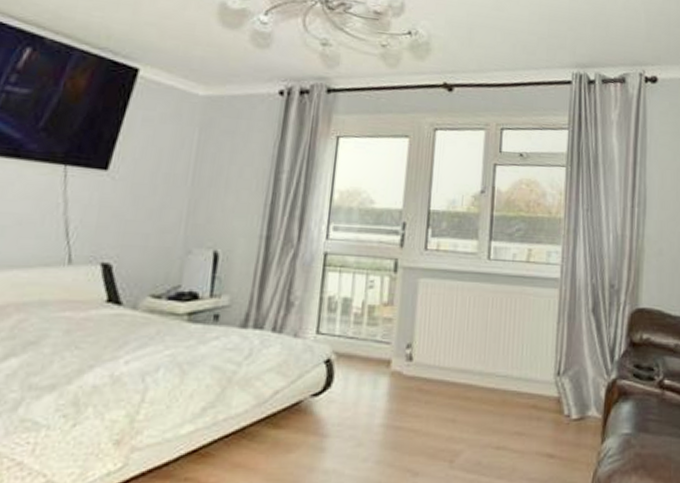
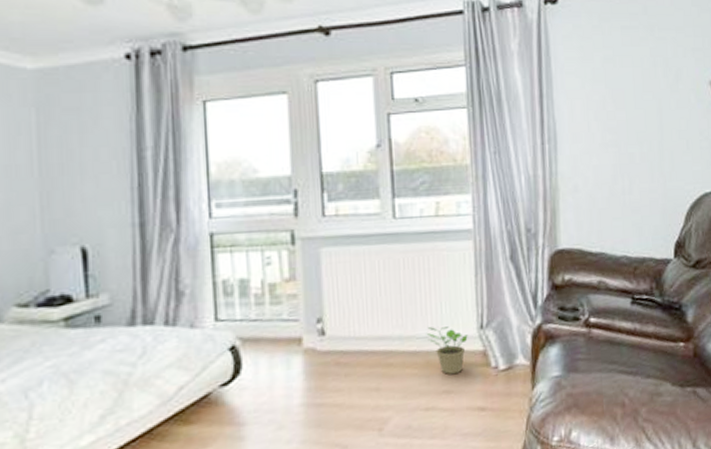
potted plant: none [505,367,545,416] -> present [426,326,468,374]

